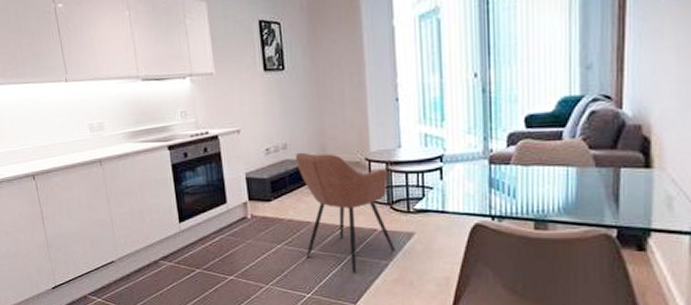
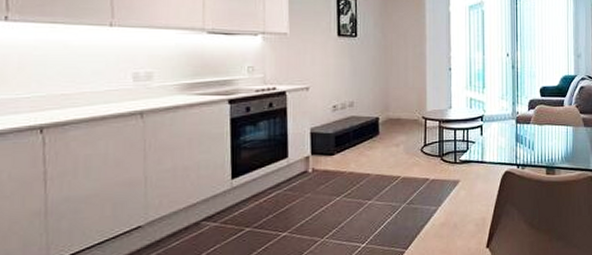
armchair: present [295,152,396,273] -> none [360,110,444,220]

